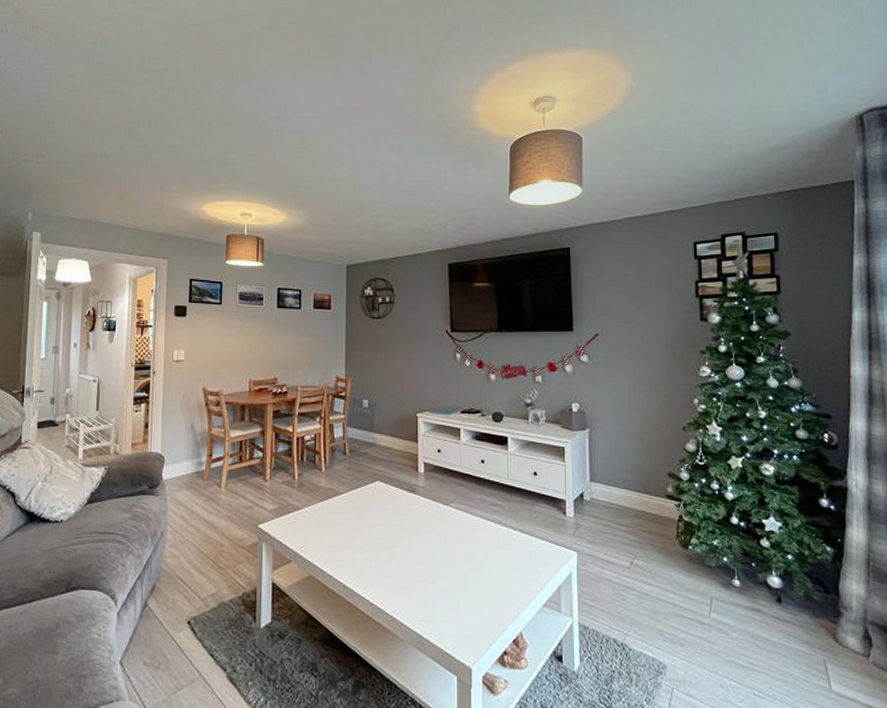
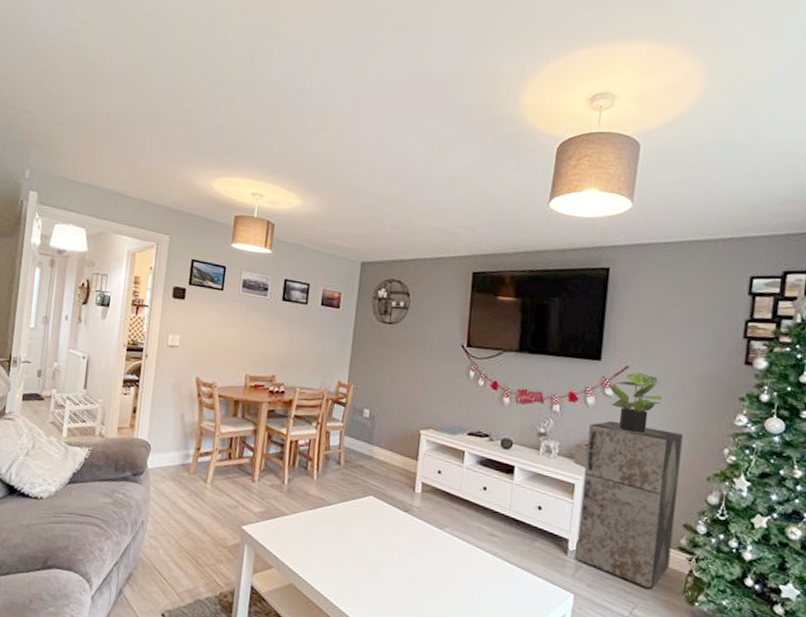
storage cabinet: none [570,385,660,537] -> present [575,420,683,588]
potted plant: none [584,338,632,394] -> present [610,372,662,434]

